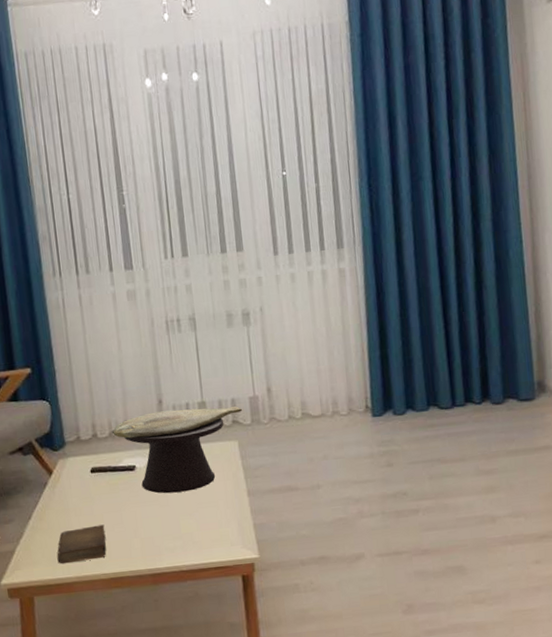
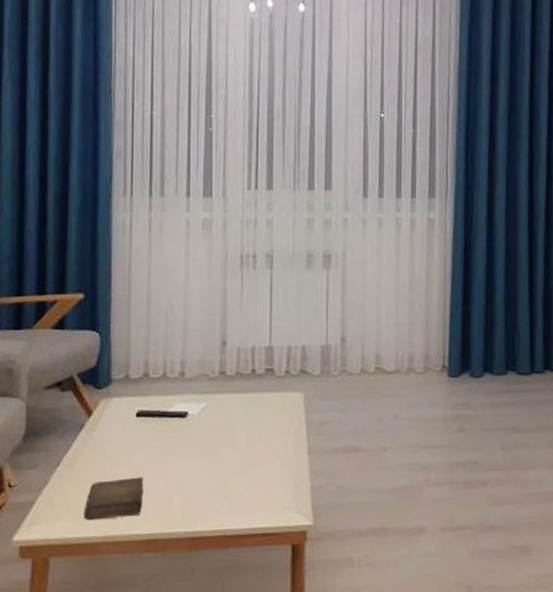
decorative bowl: present [111,406,242,494] -> none [166,353,312,446]

